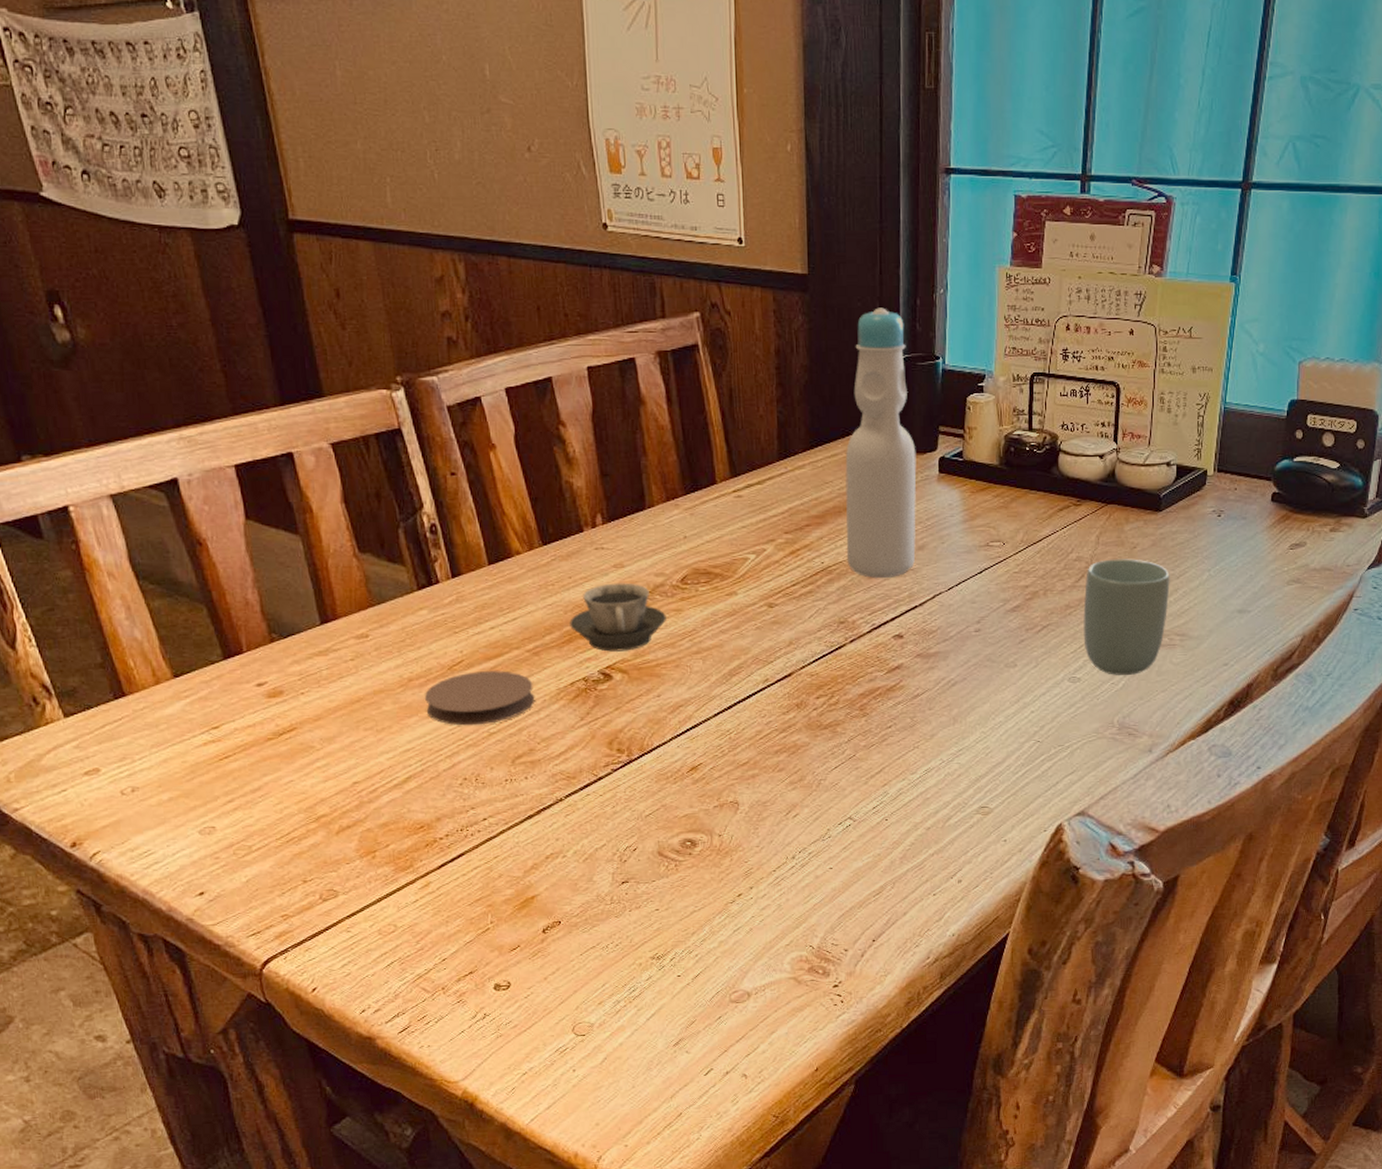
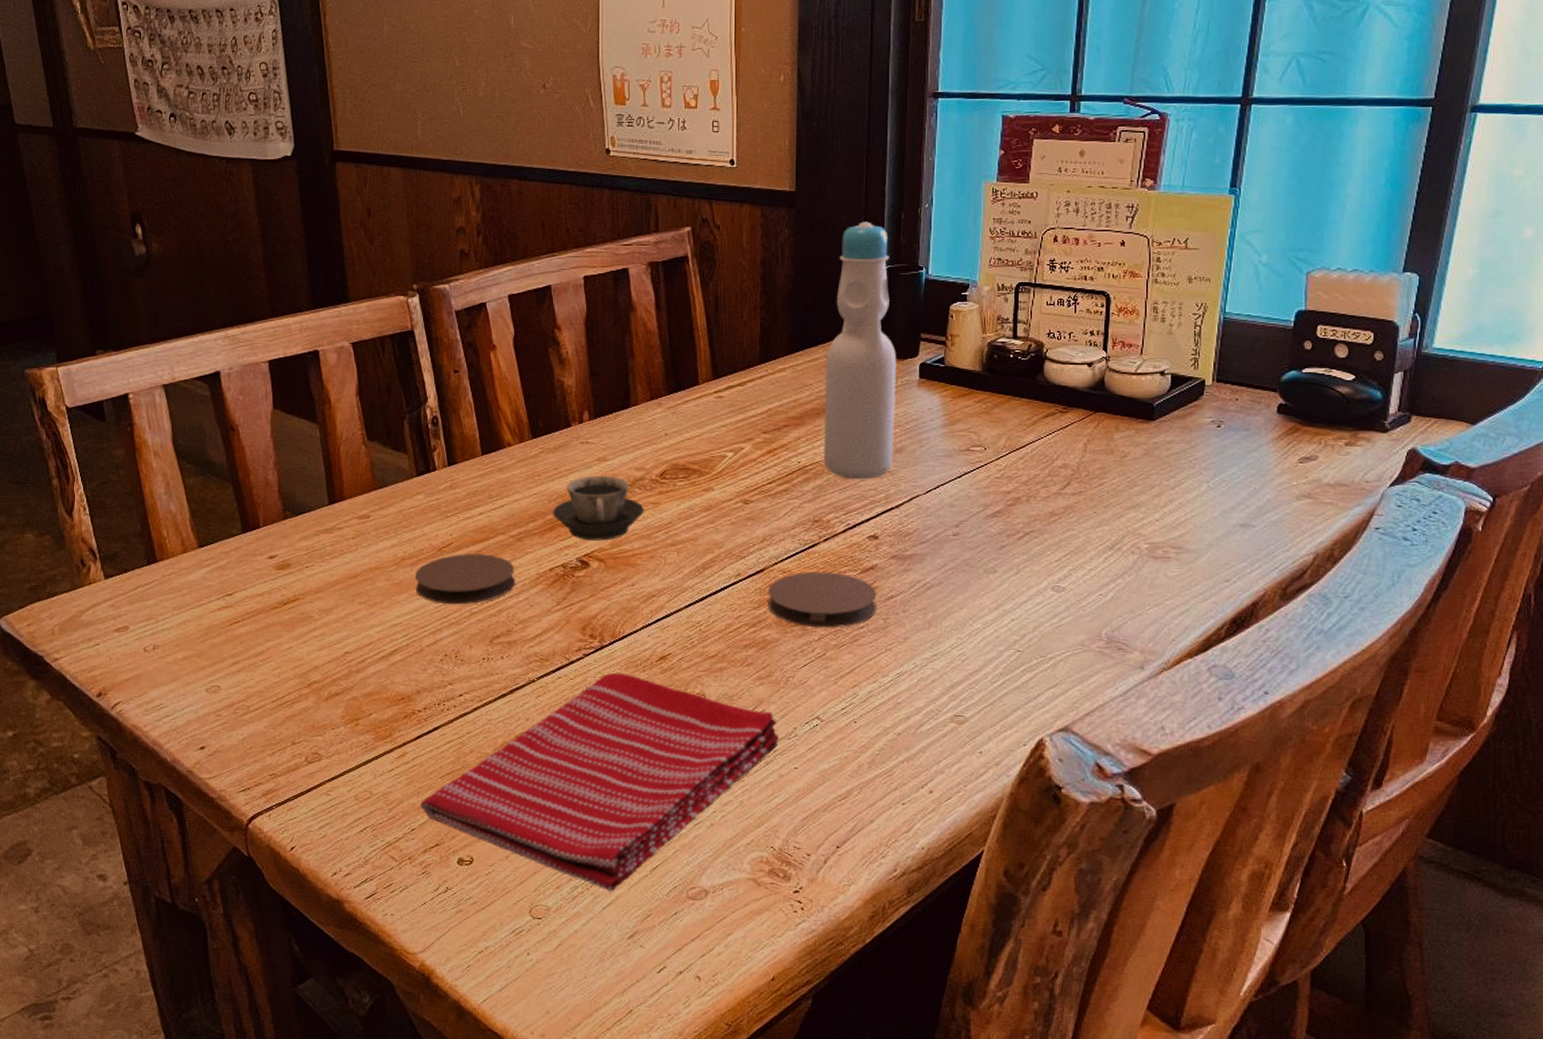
dish towel: none [450,786,814,1003] -> present [420,673,780,892]
coaster: none [796,673,904,730] -> present [768,571,877,628]
cup: present [1083,559,1170,675] -> none [1069,467,1164,587]

